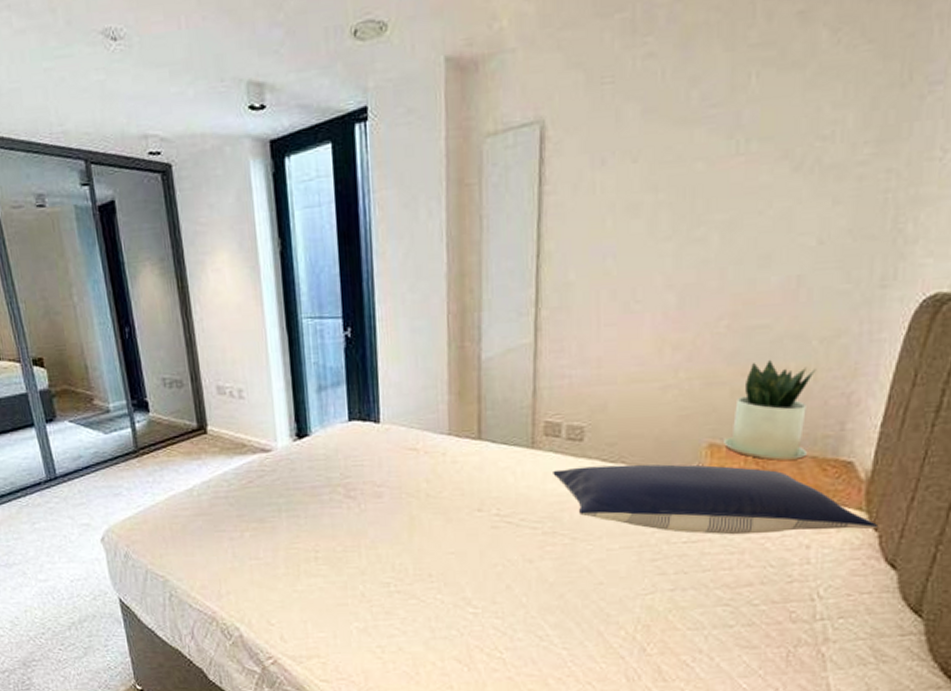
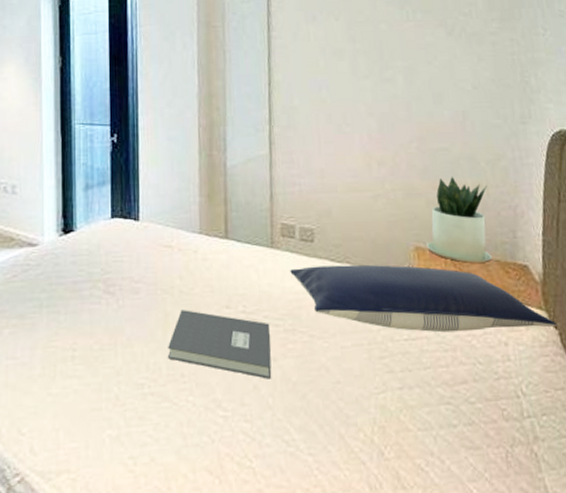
book: none [414,513,527,580] -> present [168,310,272,379]

